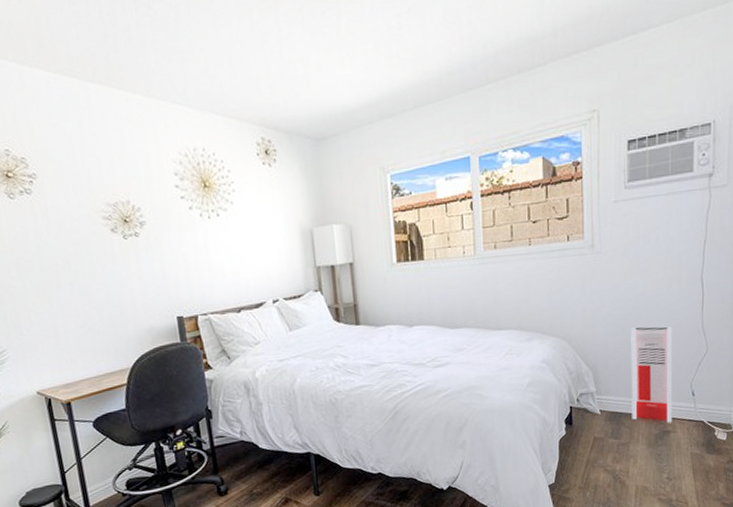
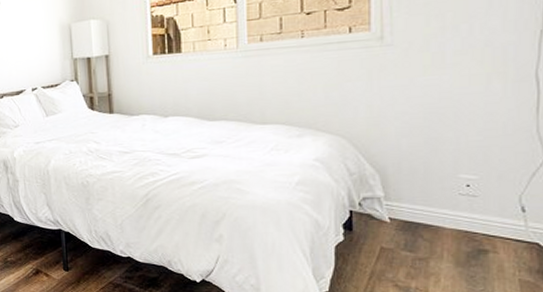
air purifier: present [631,327,673,424] -> none [433,128,492,241]

